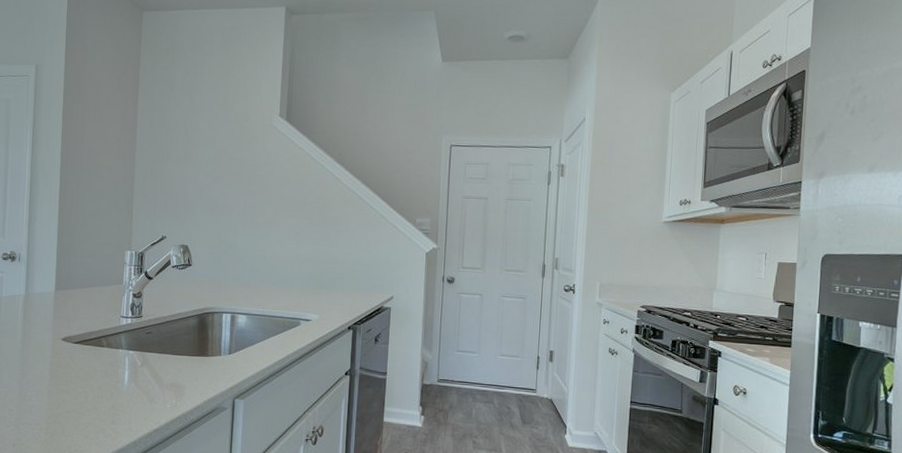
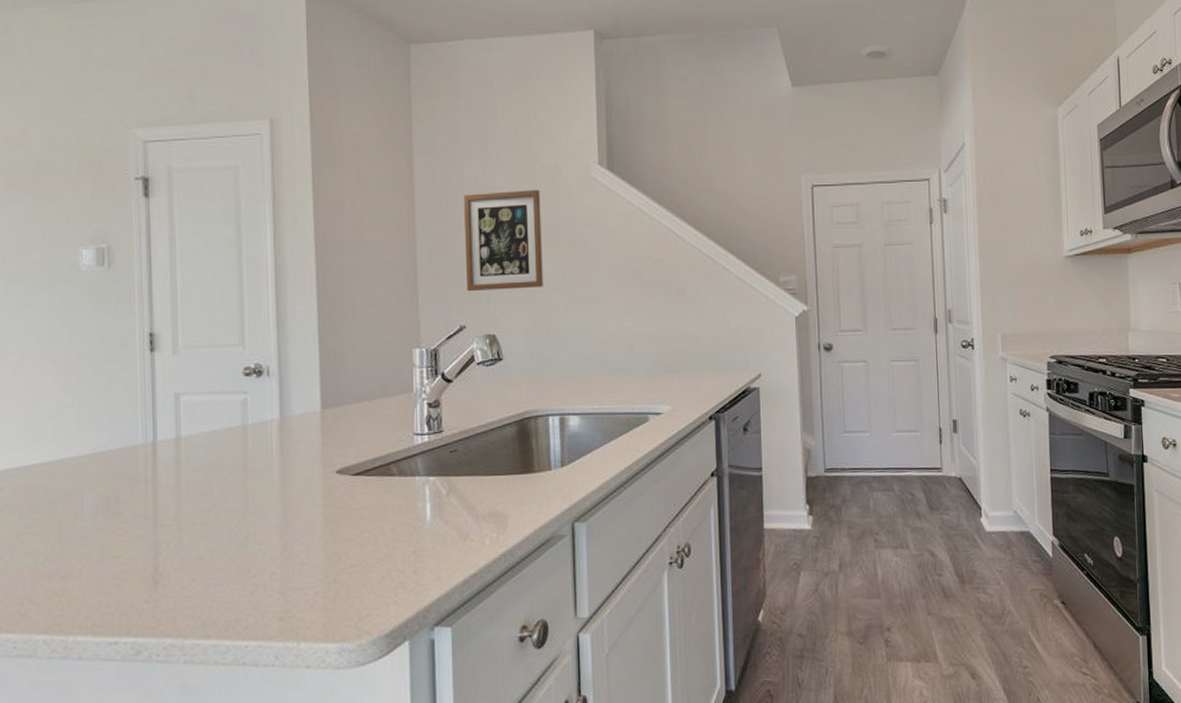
wall art: none [170,132,232,211] -> present [463,189,543,292]

